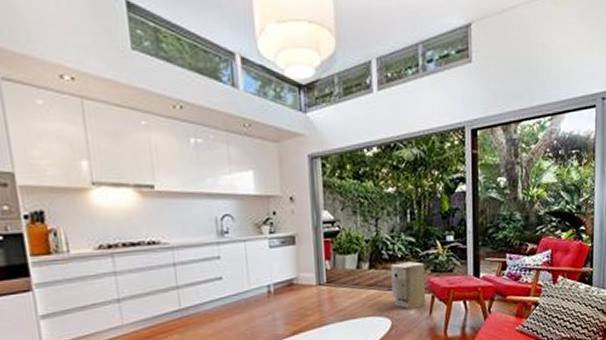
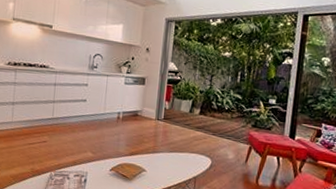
air purifier: present [391,261,426,310] -> none [216,114,247,155]

